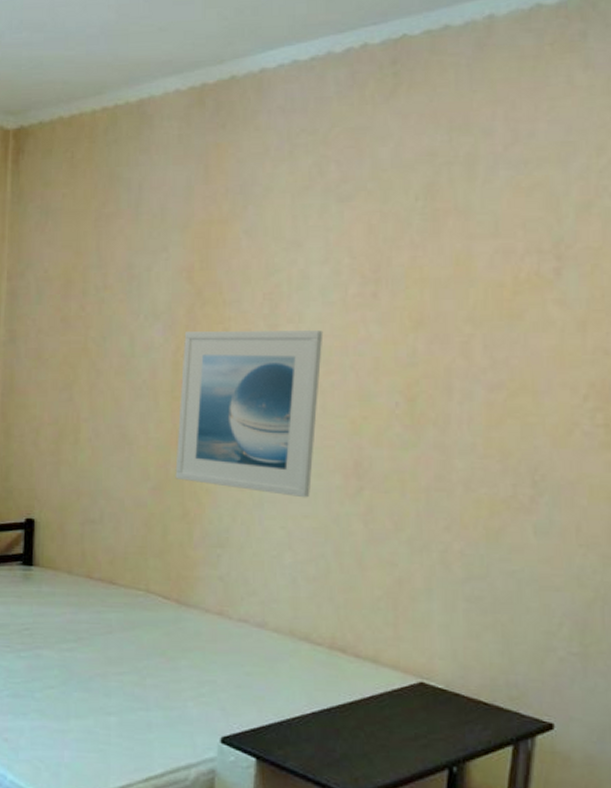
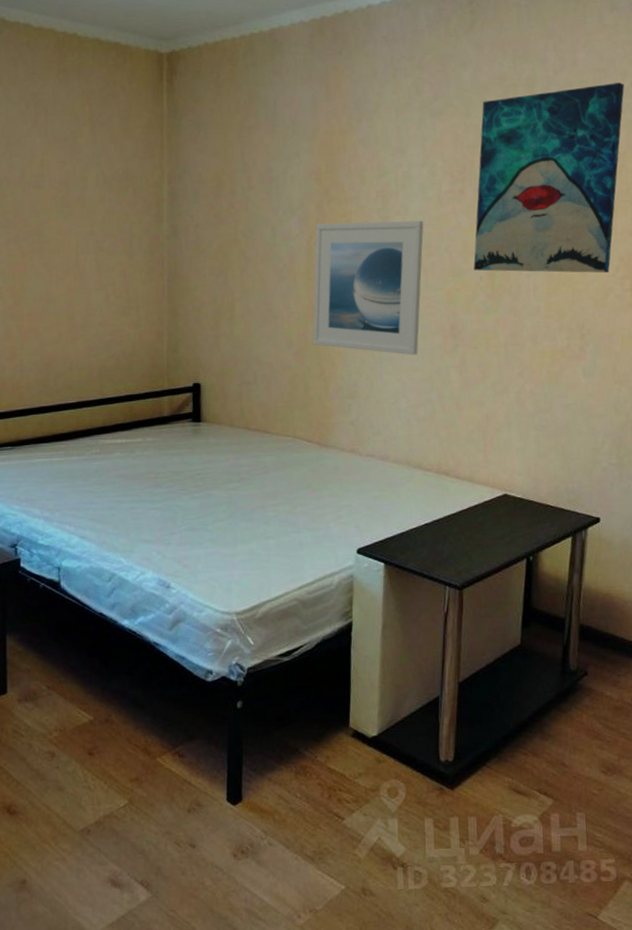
wall art: none [387,159,601,403] -> present [473,83,624,274]

